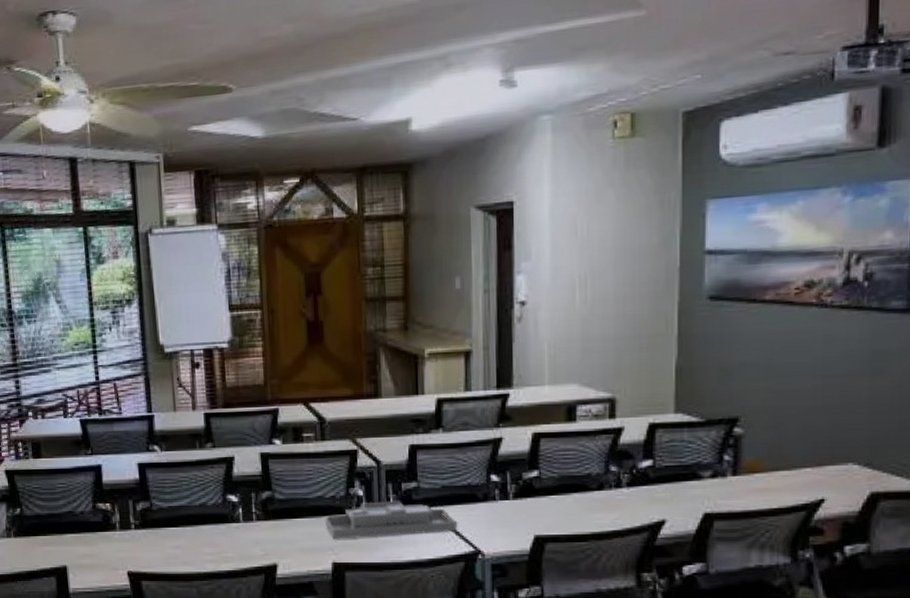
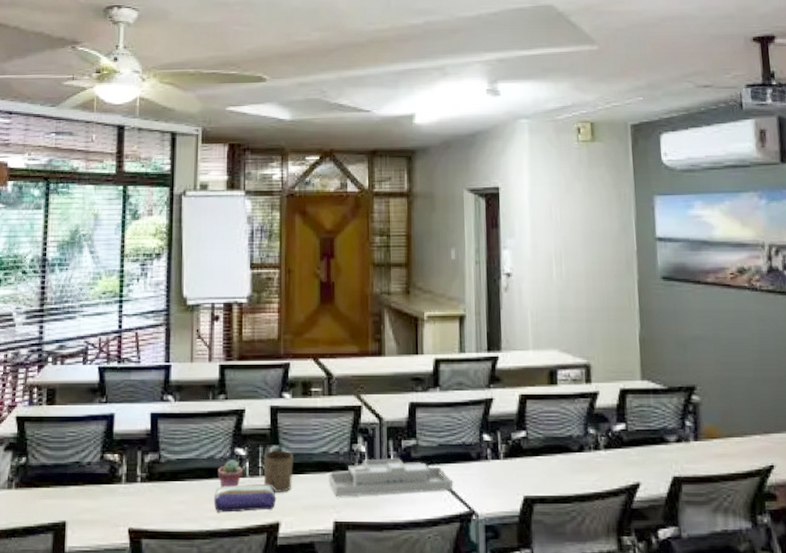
pencil case: none [208,528,272,556] -> present [213,483,276,513]
potted succulent: none [210,506,236,533] -> present [217,460,243,488]
cup: none [256,497,288,536] -> present [263,451,293,492]

